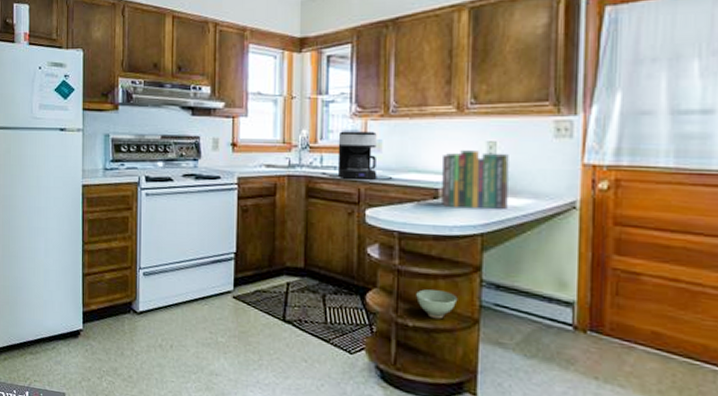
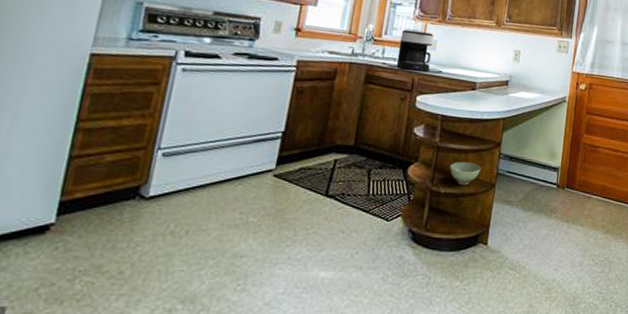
books: present [442,150,509,210] -> none [478,55,528,101]

